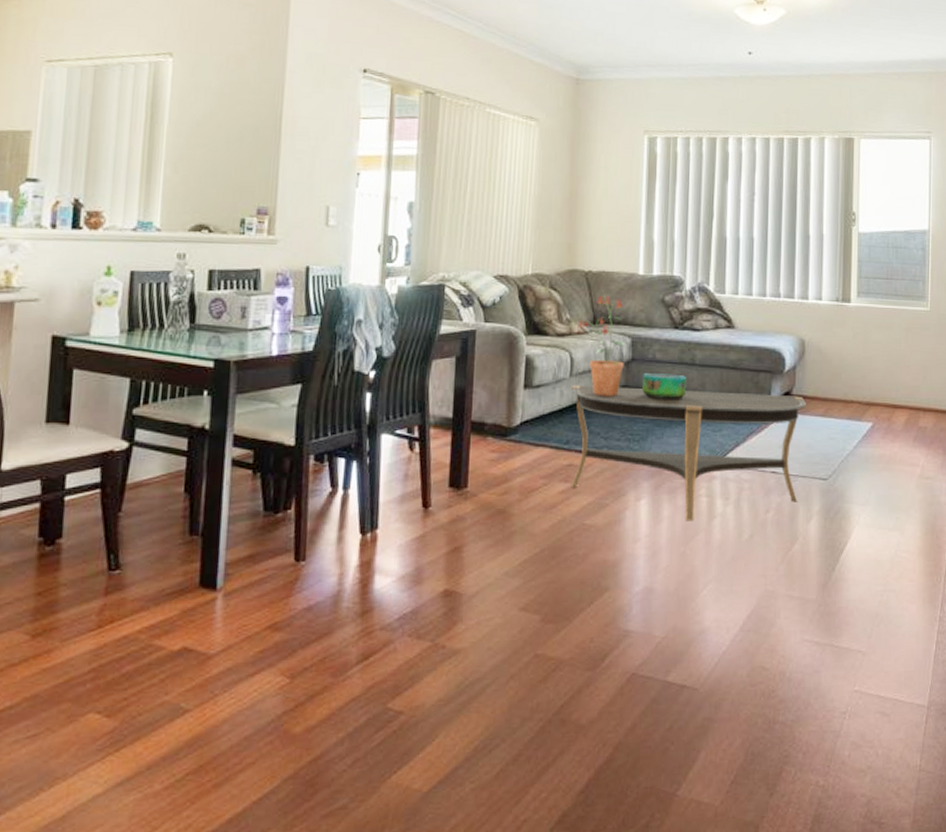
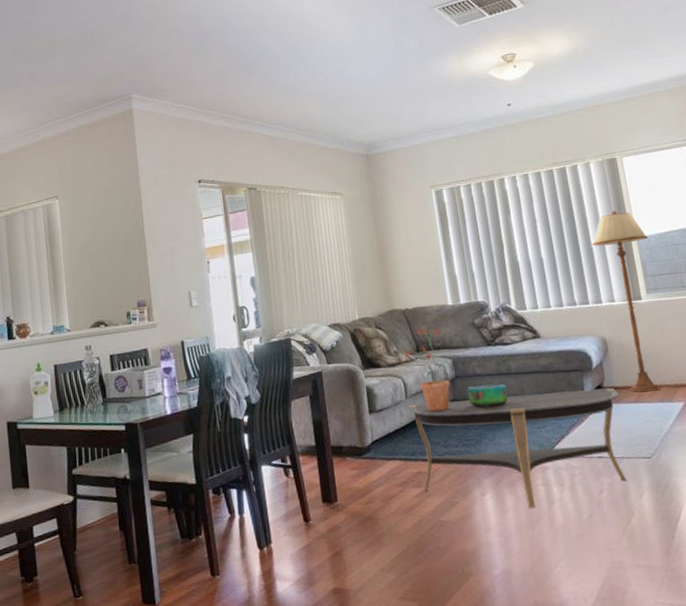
floor lamp: none [810,197,870,406] -> present [591,210,660,392]

